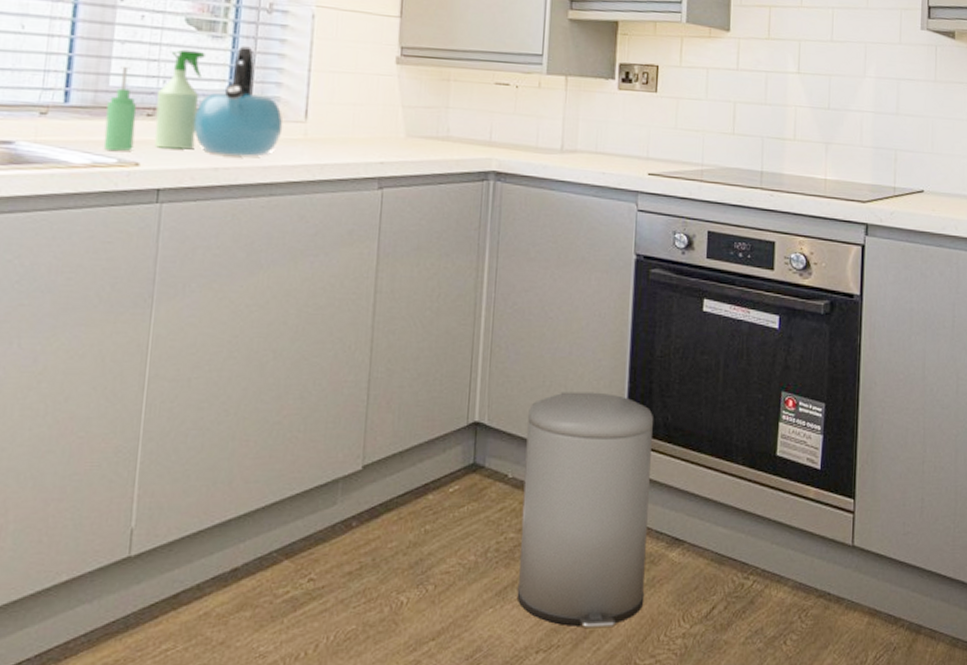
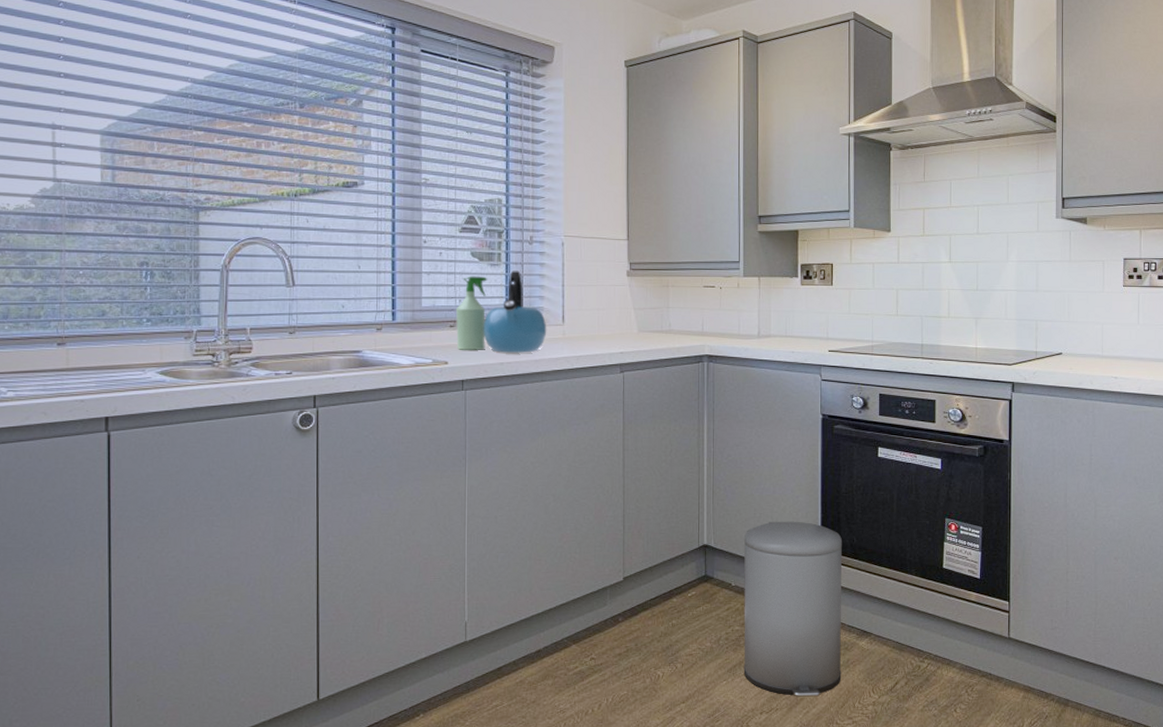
soap dispenser: present [103,65,137,151] -> none [422,291,443,353]

